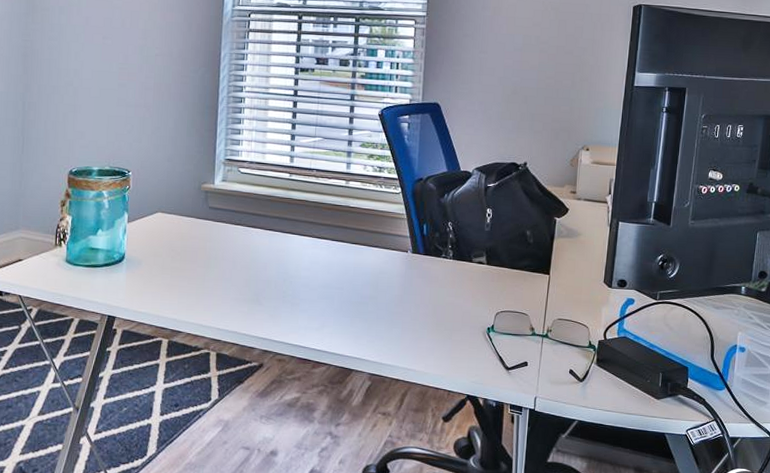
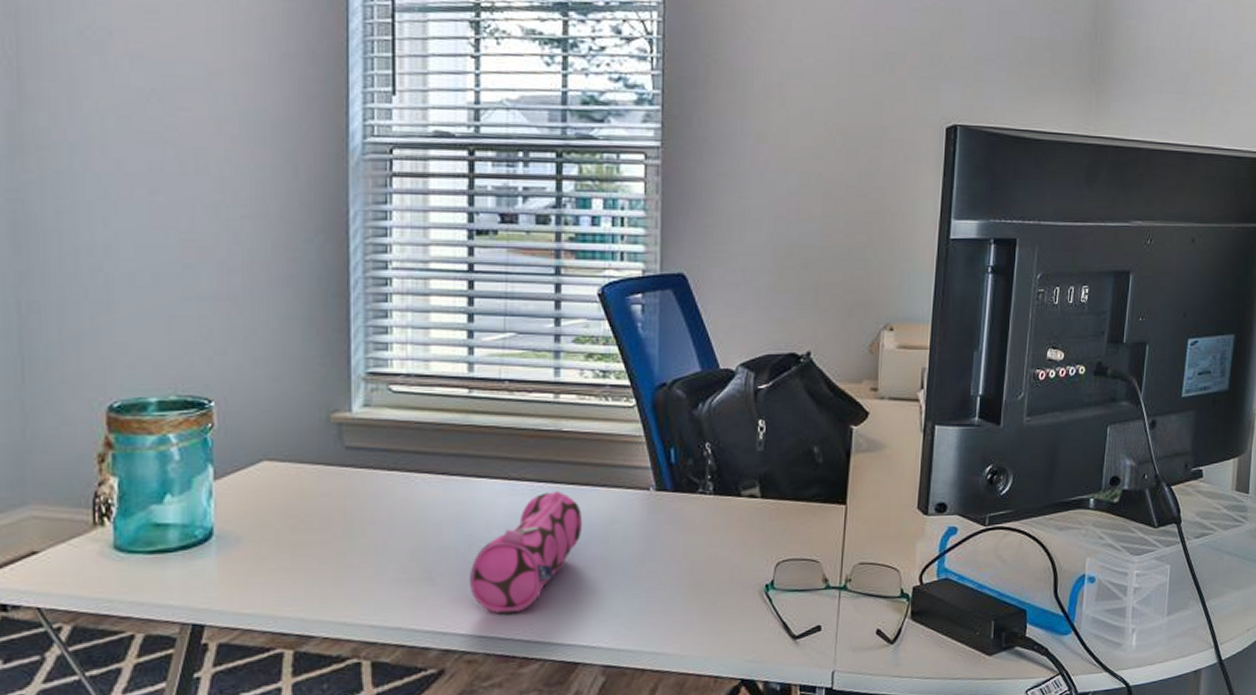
pencil case: none [283,248,361,330] -> present [470,491,583,614]

